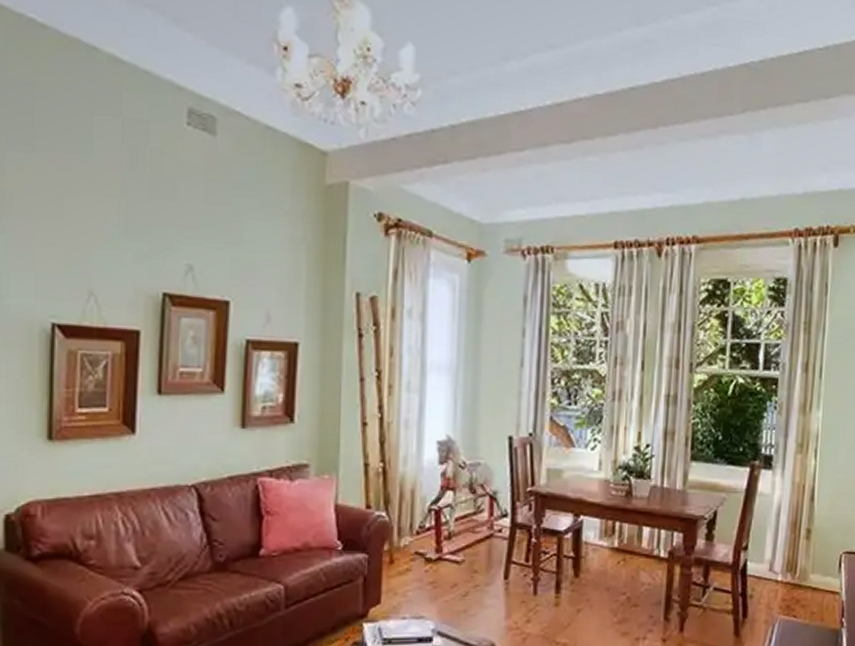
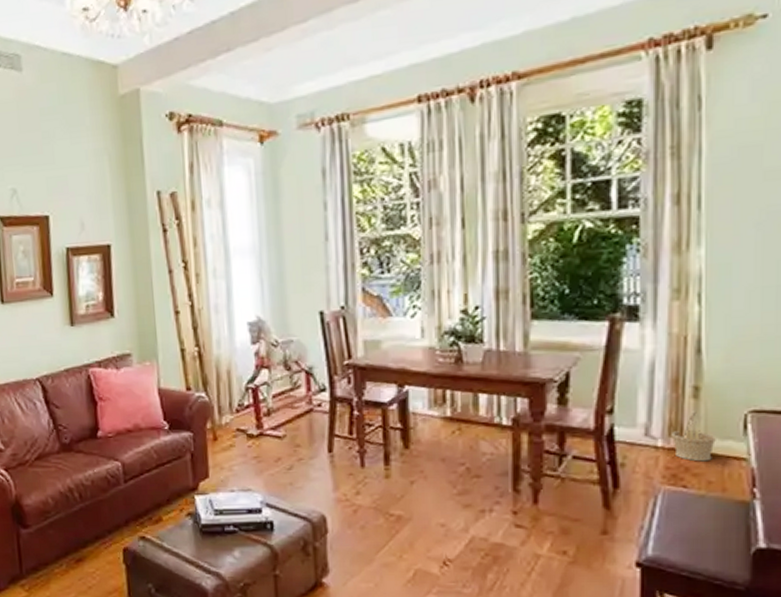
basket: none [788,549,819,595] -> present [671,409,716,462]

